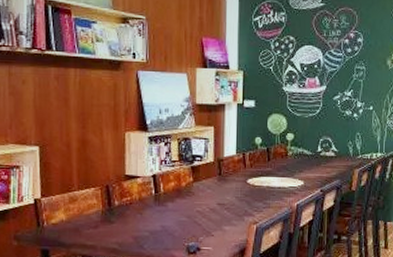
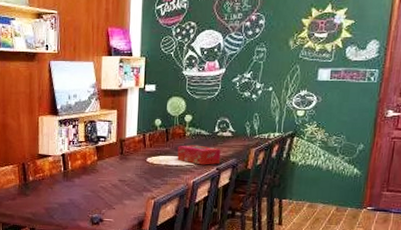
tissue box: none [280,165,325,187] -> present [177,145,221,165]

